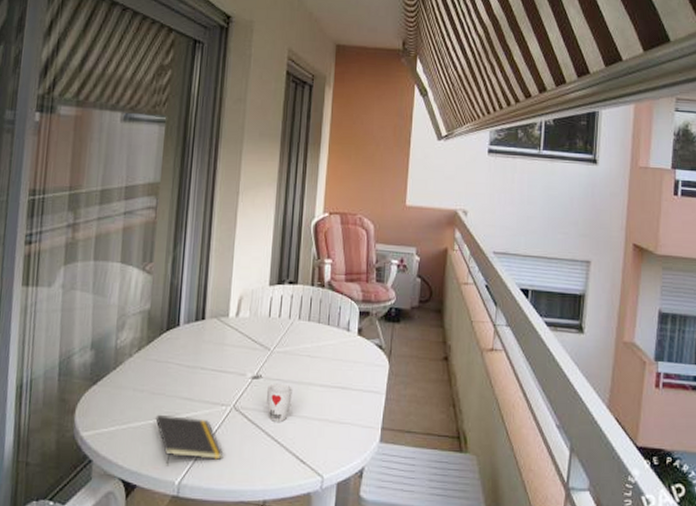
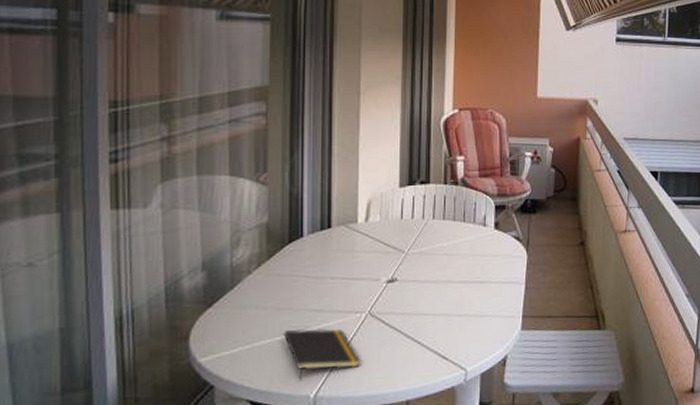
cup: present [267,383,292,422] -> none [404,284,430,323]

